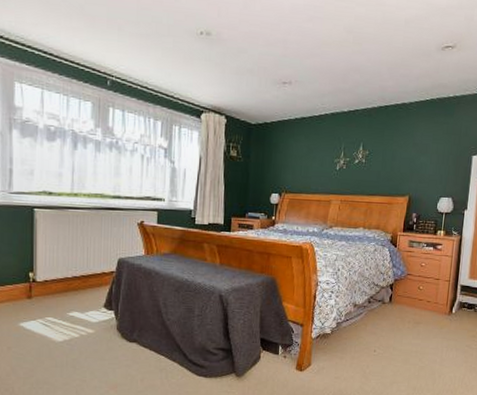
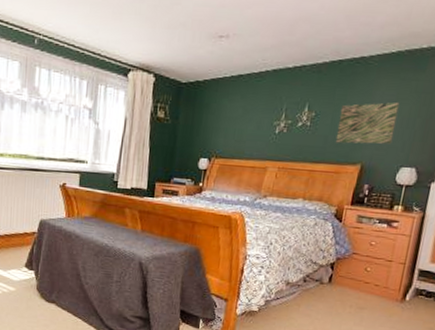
wall art: none [387,142,436,178] -> present [335,102,400,144]

